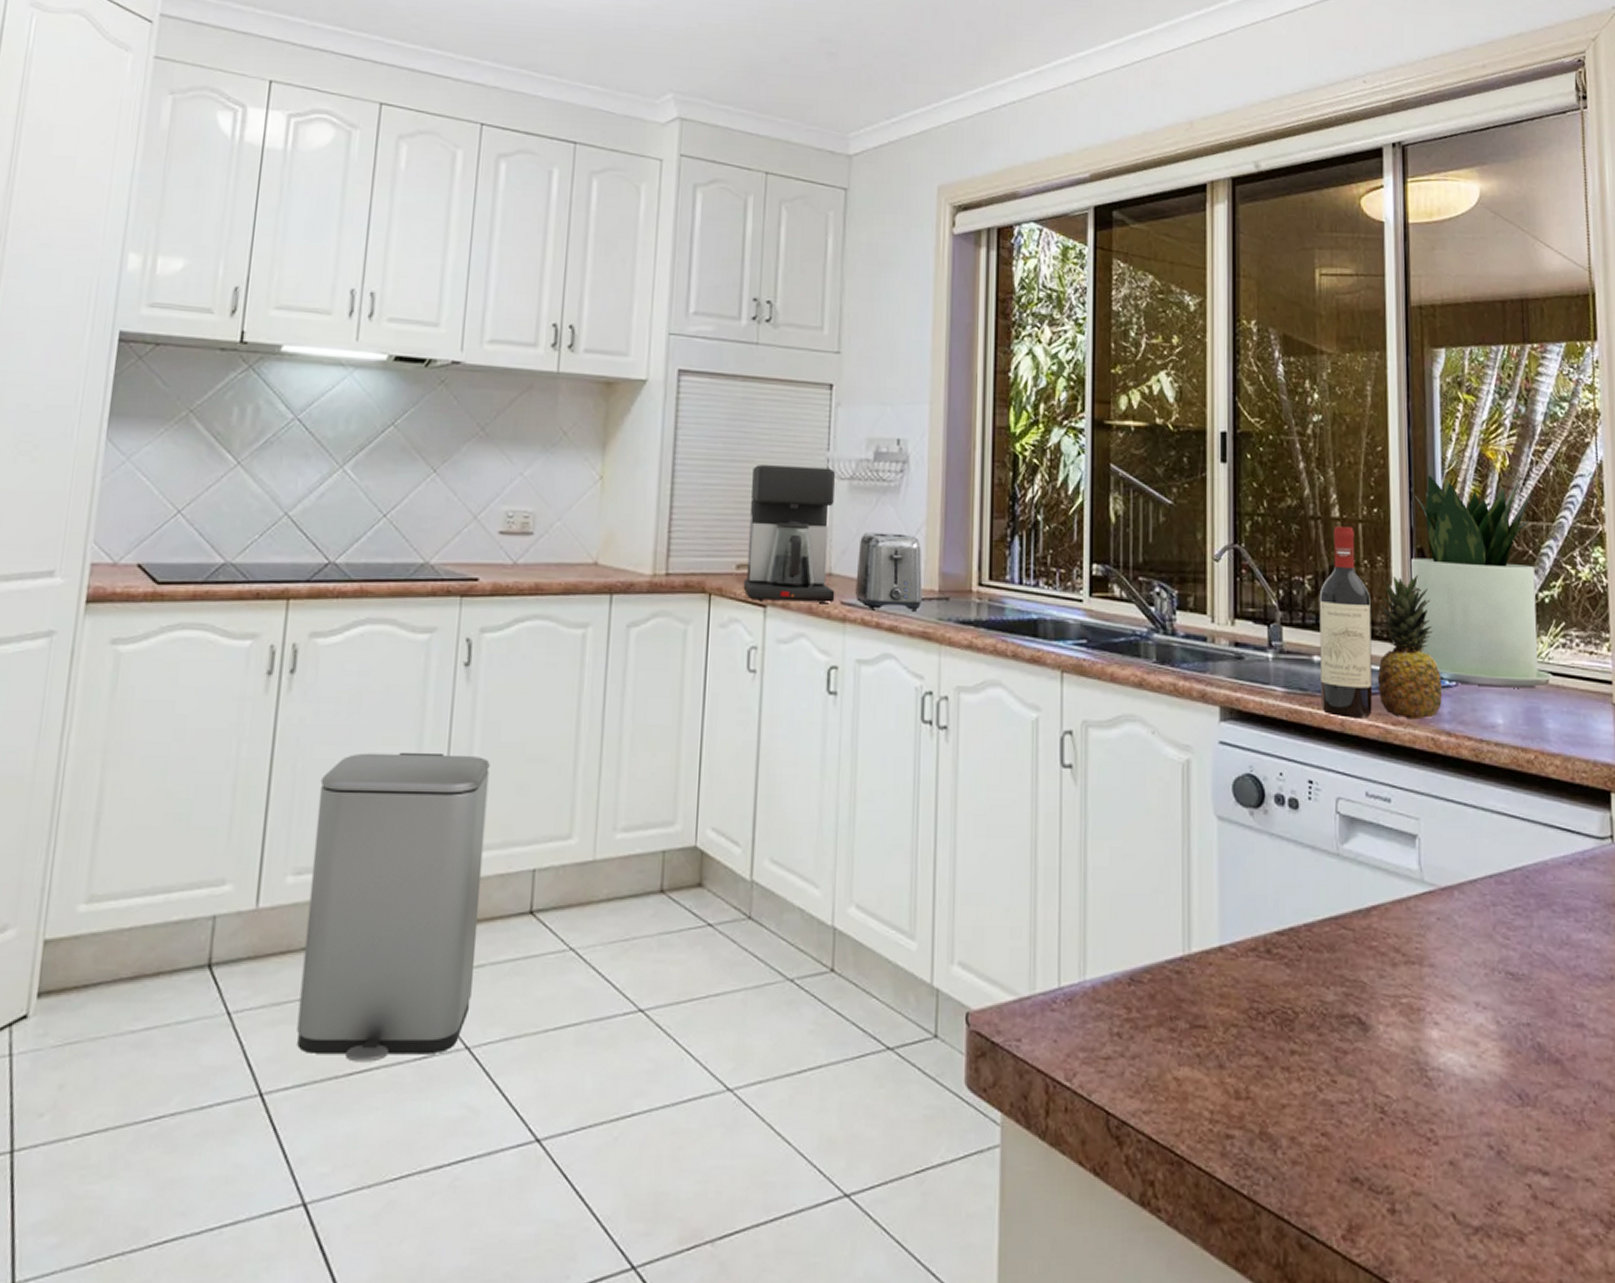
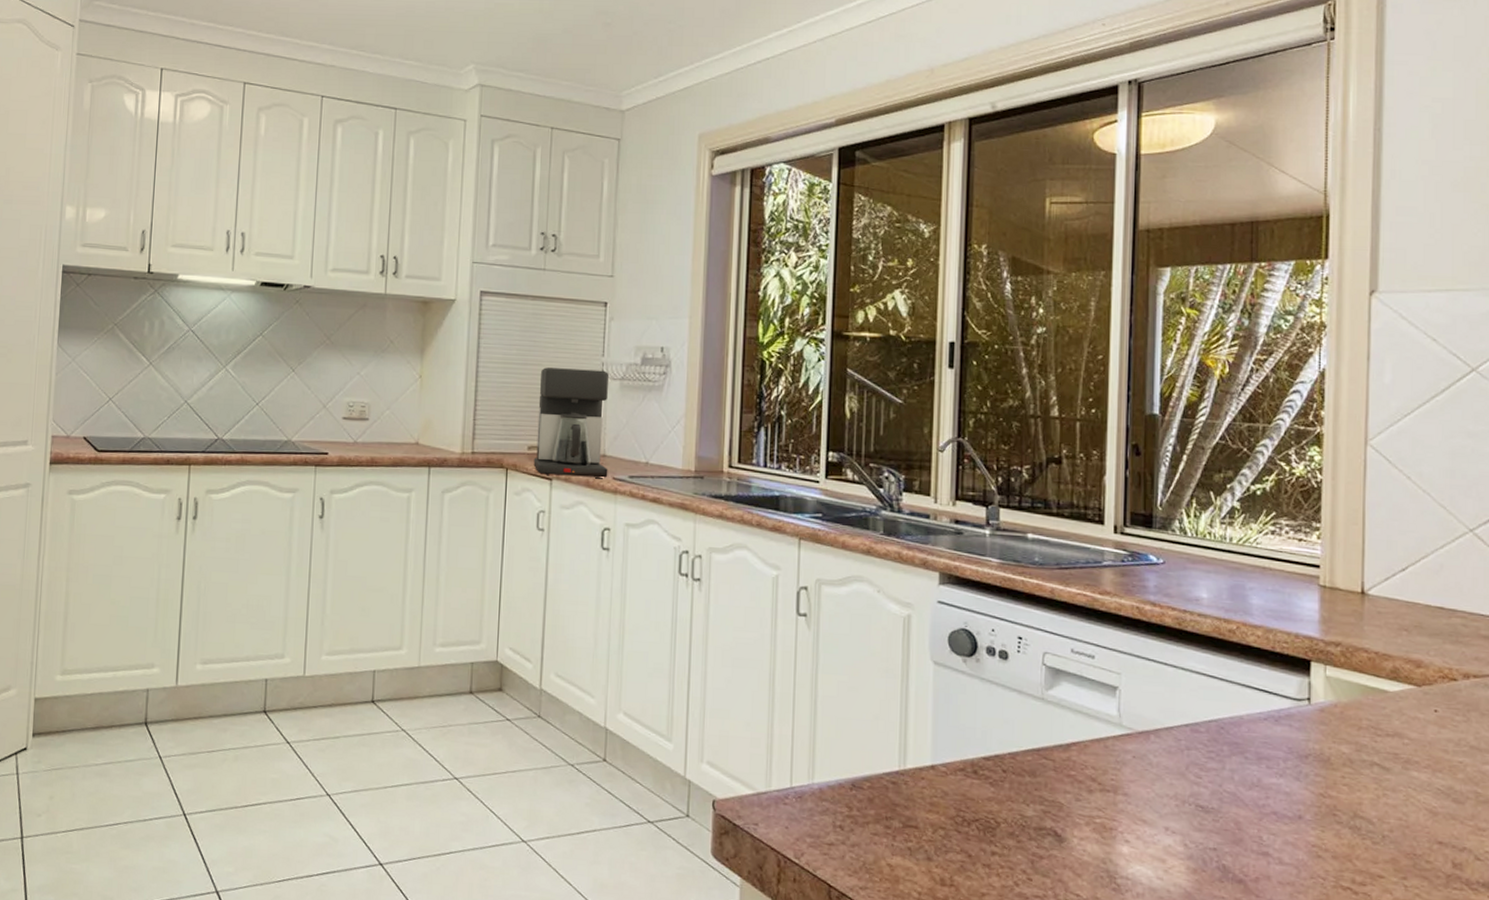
pedal bin: present [297,752,490,1062] -> none [207,579,340,799]
toaster: present [855,532,923,610] -> none [625,422,682,486]
wine bottle: present [1319,526,1373,718] -> none [1033,424,1084,588]
fruit: present [1377,574,1443,720] -> none [1087,467,1150,591]
planter: present [1410,476,1553,688] -> none [1124,381,1260,568]

